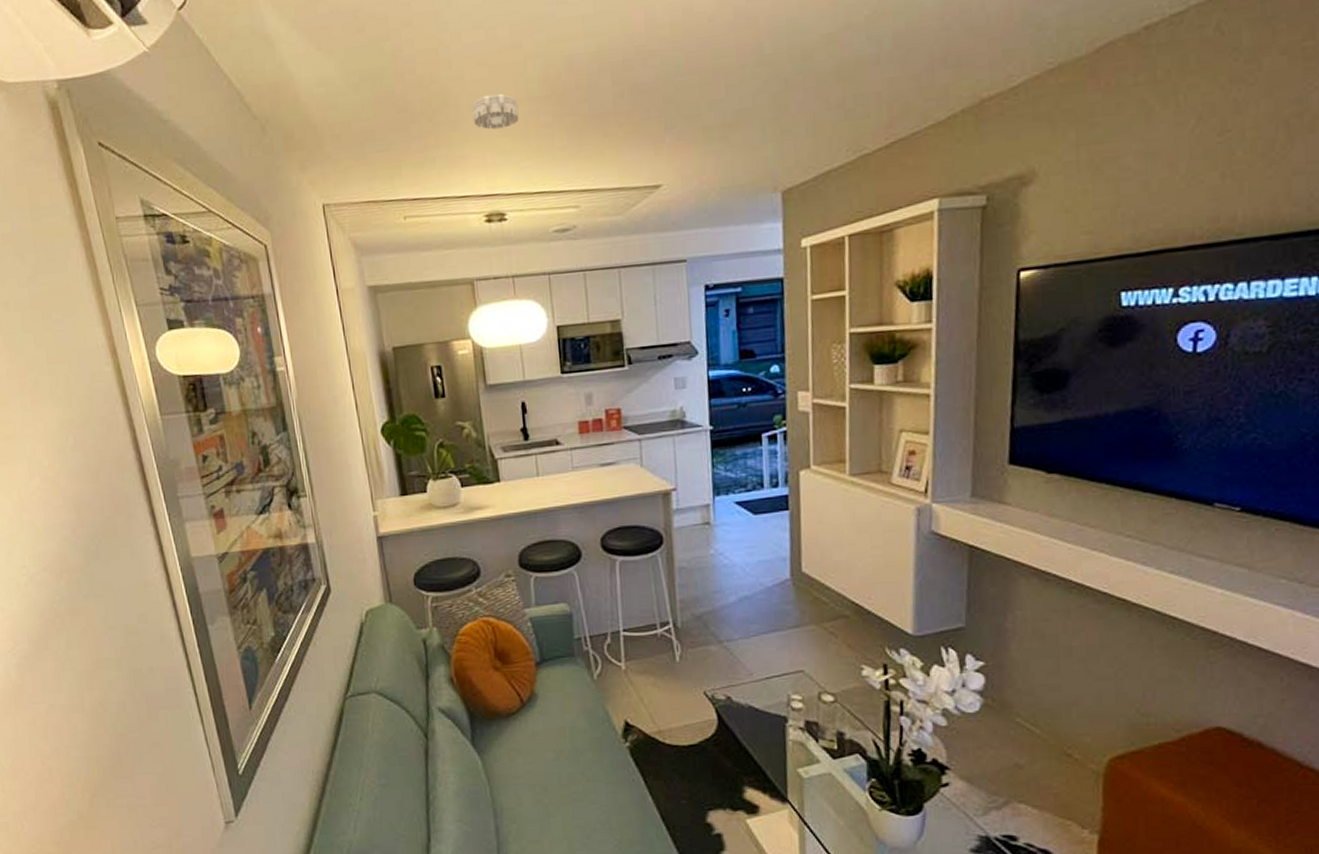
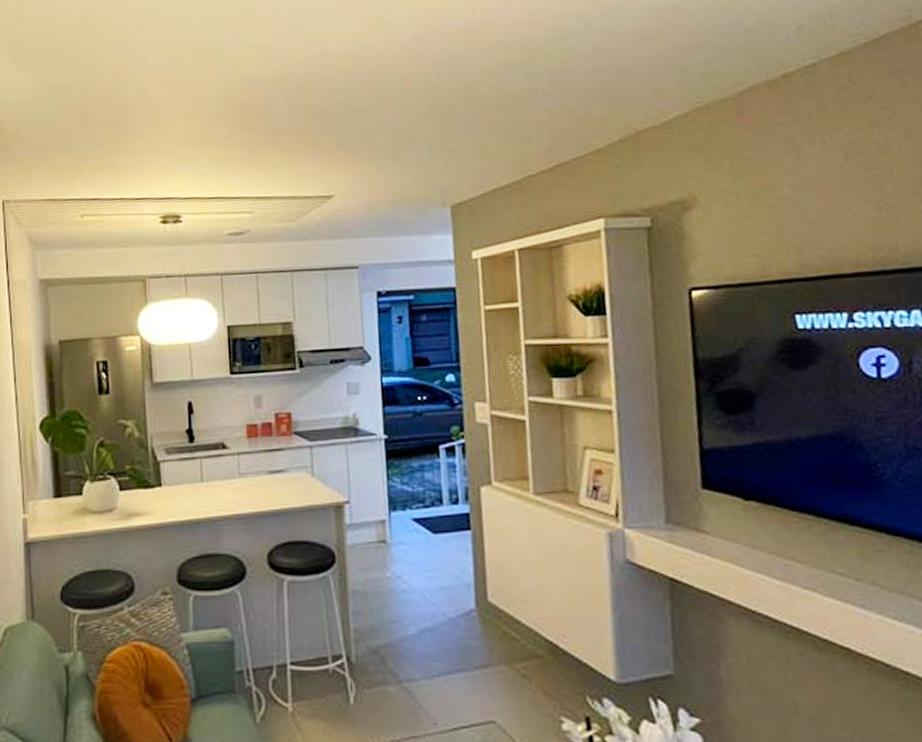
smoke detector: present [471,94,519,130] -> none [153,108,198,140]

